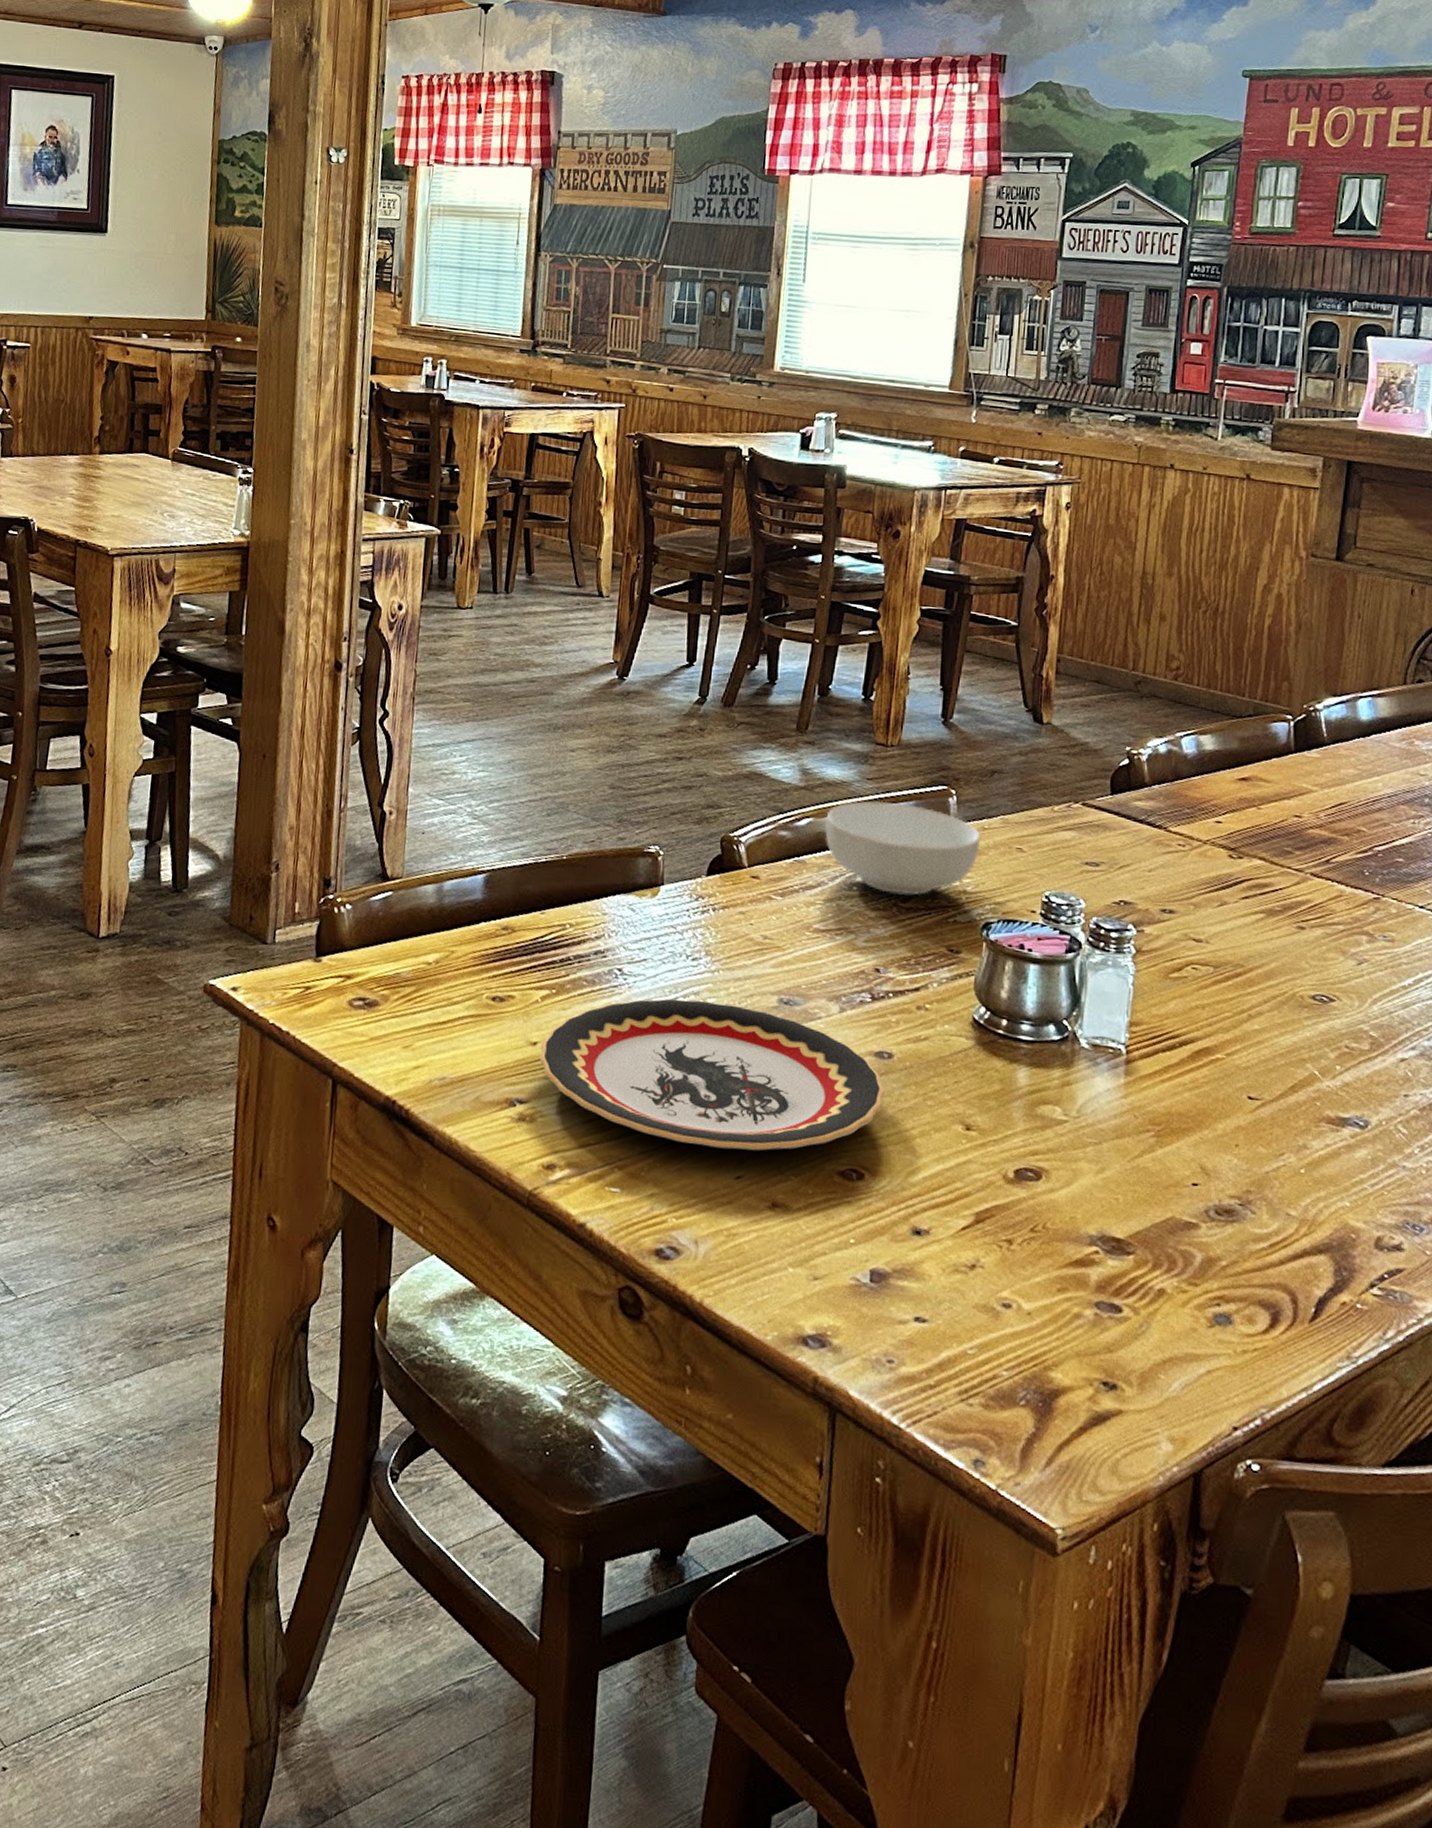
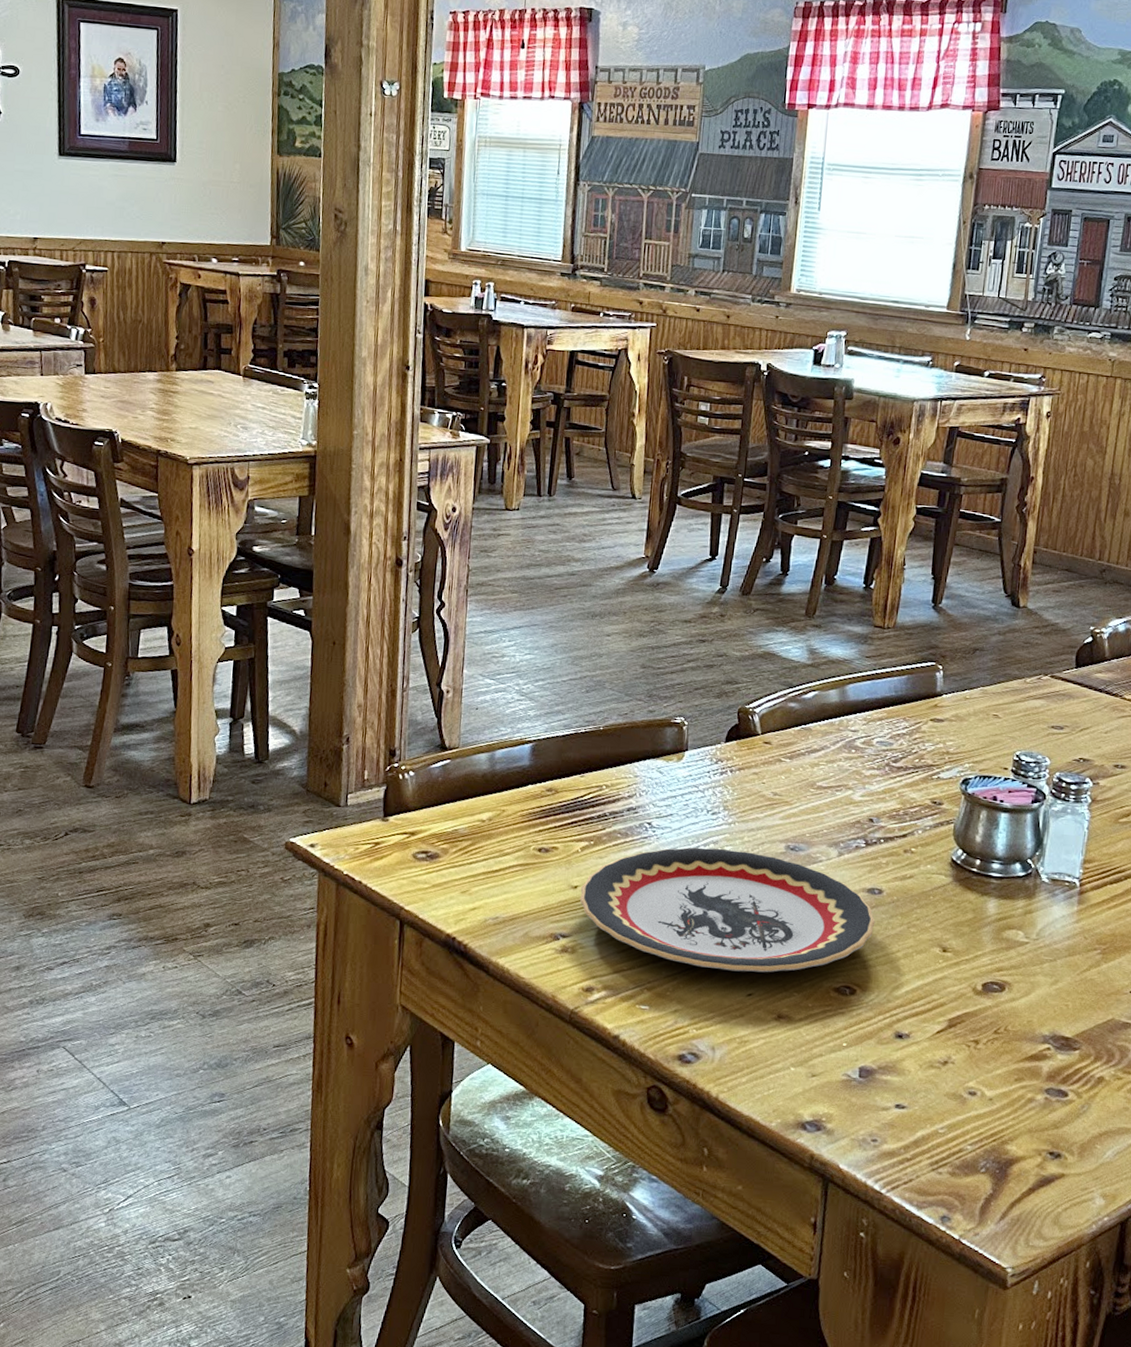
cereal bowl: present [825,800,981,896] -> none [828,675,963,757]

